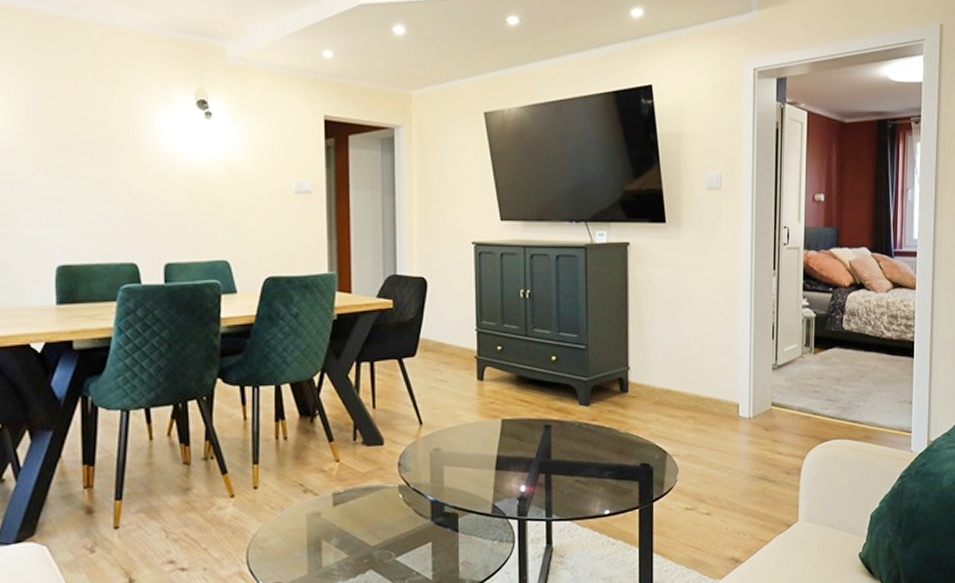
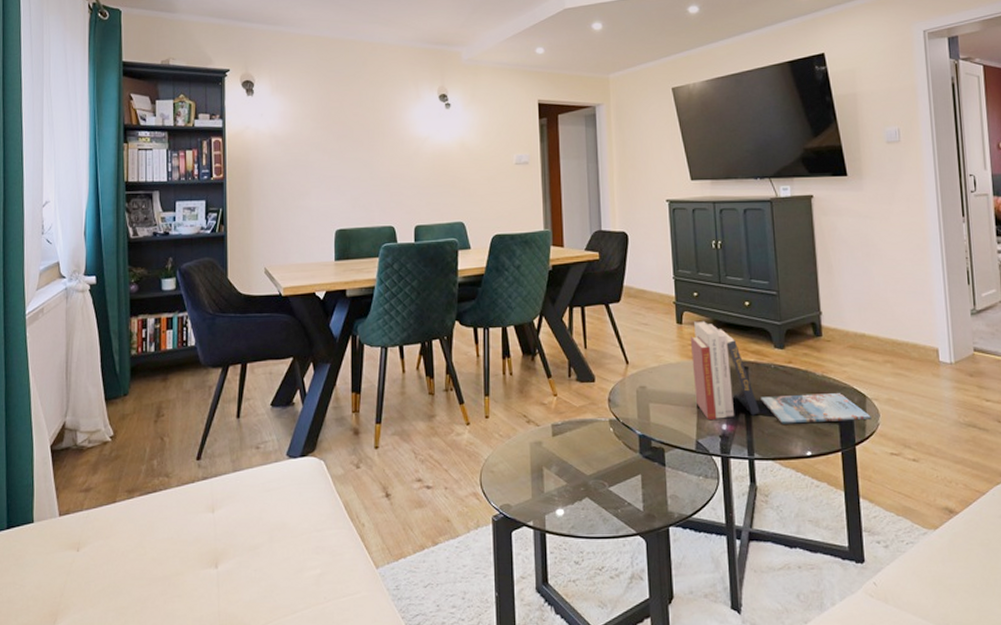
books: none [491,376,561,483] -> present [690,320,760,421]
magazine: none [562,450,670,484] -> present [760,393,871,424]

